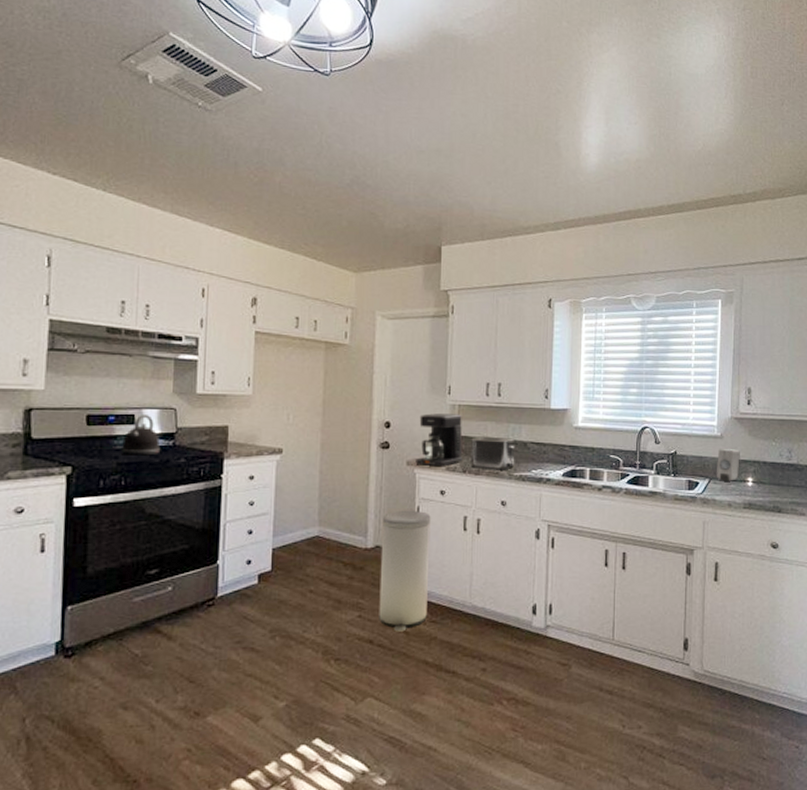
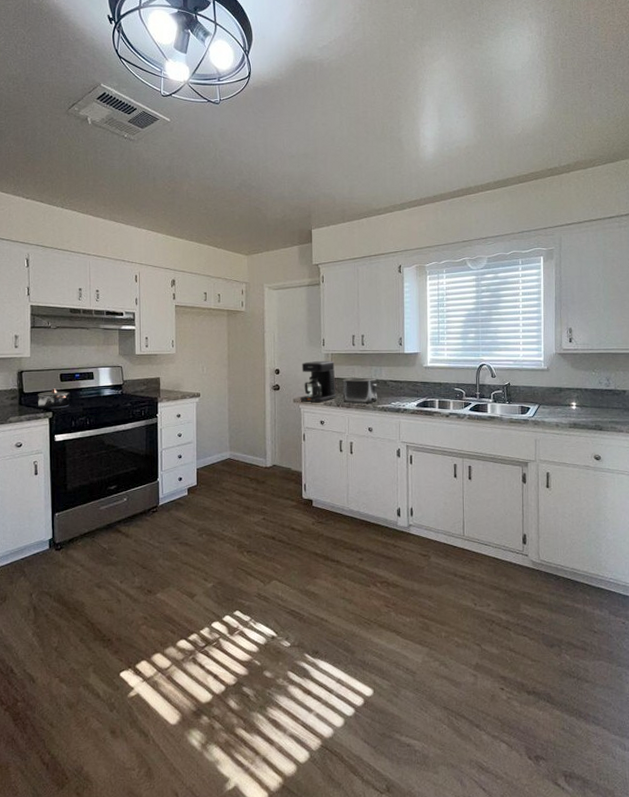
cooking pot: none [50,434,99,462] -> present [37,388,70,409]
kettle: present [120,413,161,456] -> none [85,371,113,402]
pedal bin: present [379,510,431,632] -> none [277,437,315,530]
soap dispenser: present [717,449,740,481] -> none [545,379,565,406]

